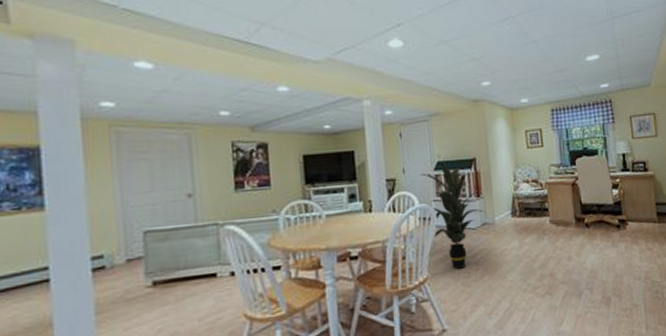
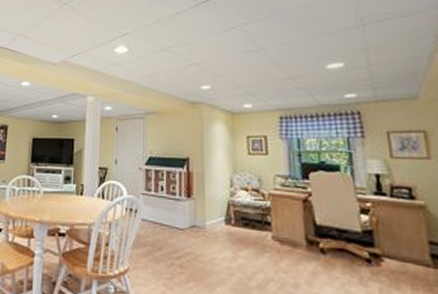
indoor plant: present [420,162,485,269] -> none [131,158,195,268]

